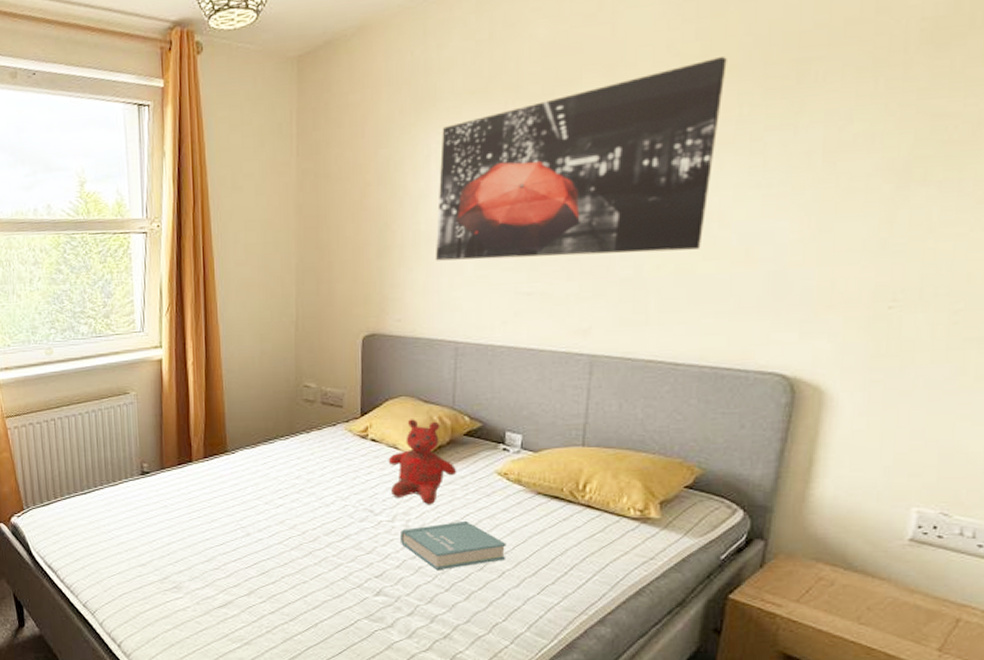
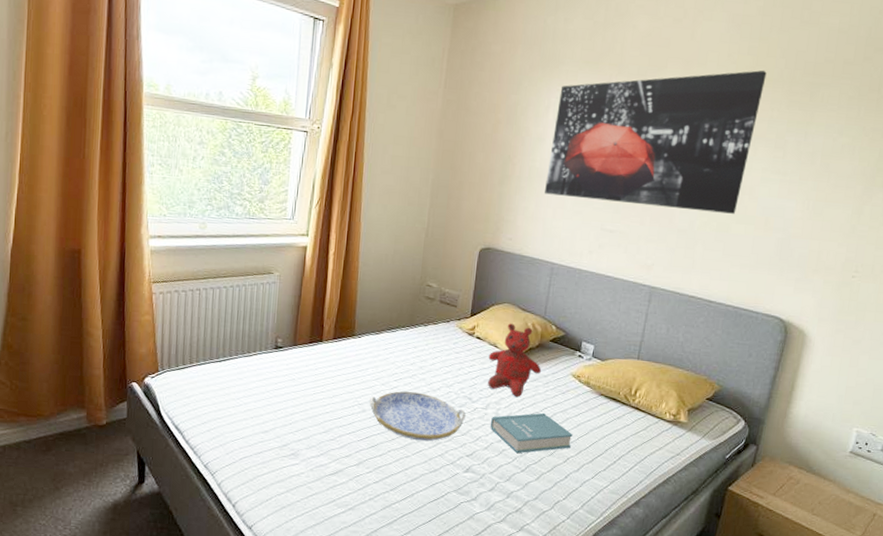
serving tray: none [253,509,369,564] -> present [369,391,466,442]

